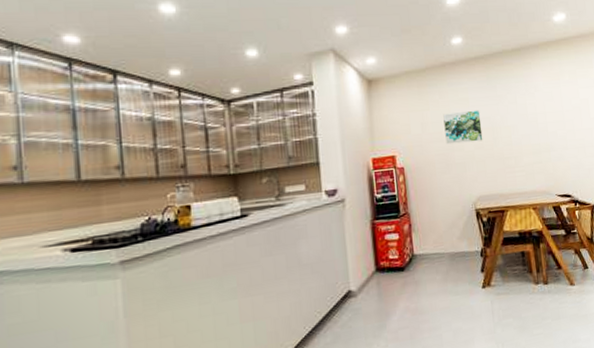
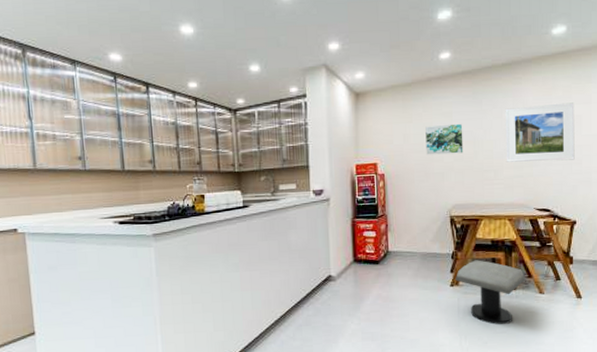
stool: none [486,255,556,326] -> present [454,260,526,325]
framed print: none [519,86,587,148] -> present [505,102,575,162]

